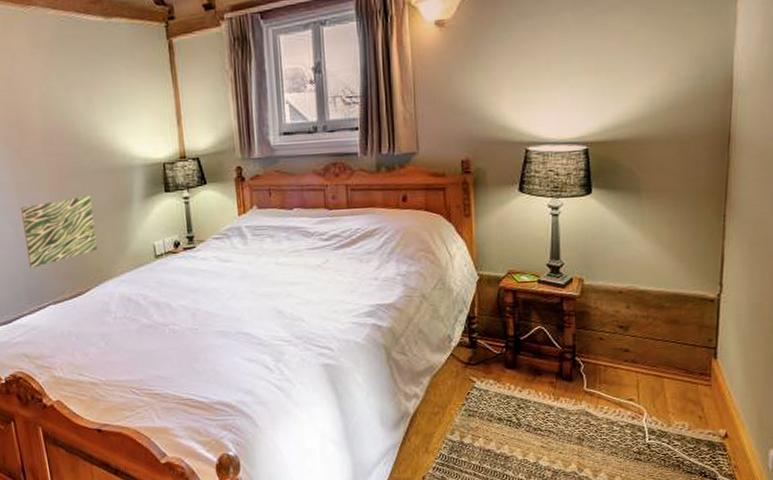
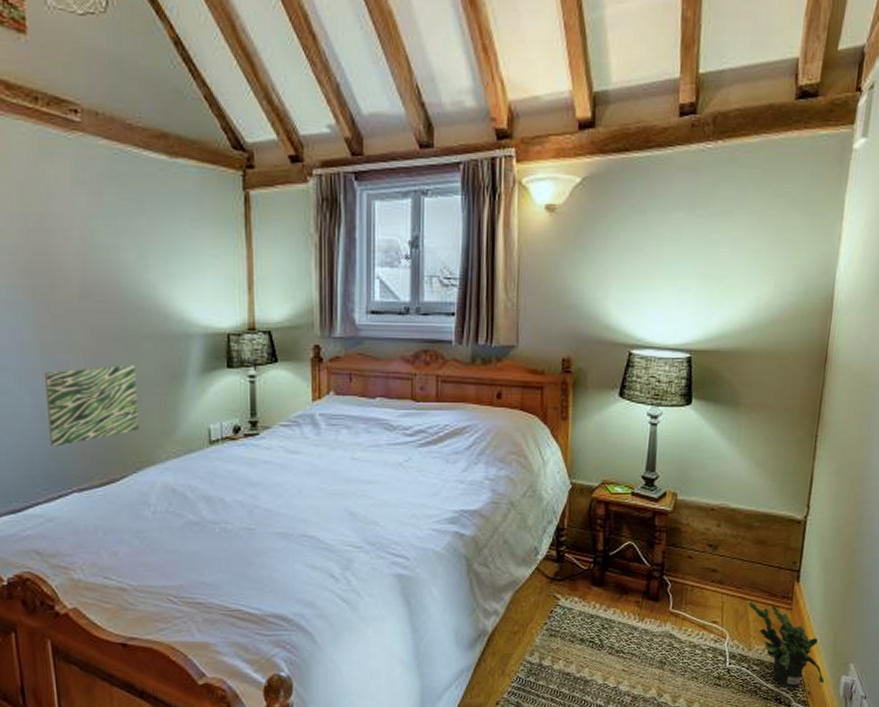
potted plant: none [665,378,751,463] -> present [749,601,824,689]

